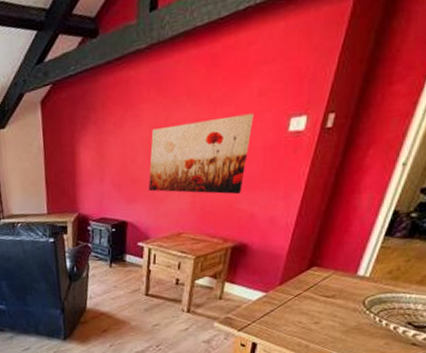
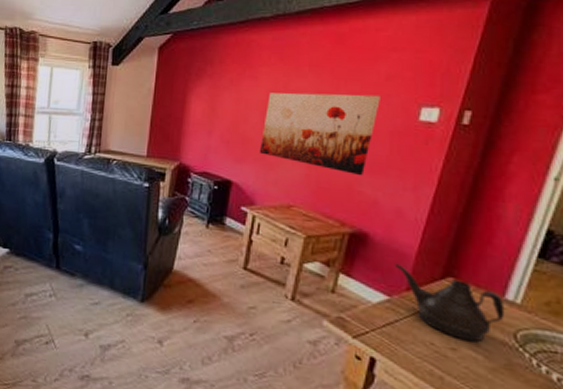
teapot: none [270,264,357,315] -> present [395,263,505,342]

